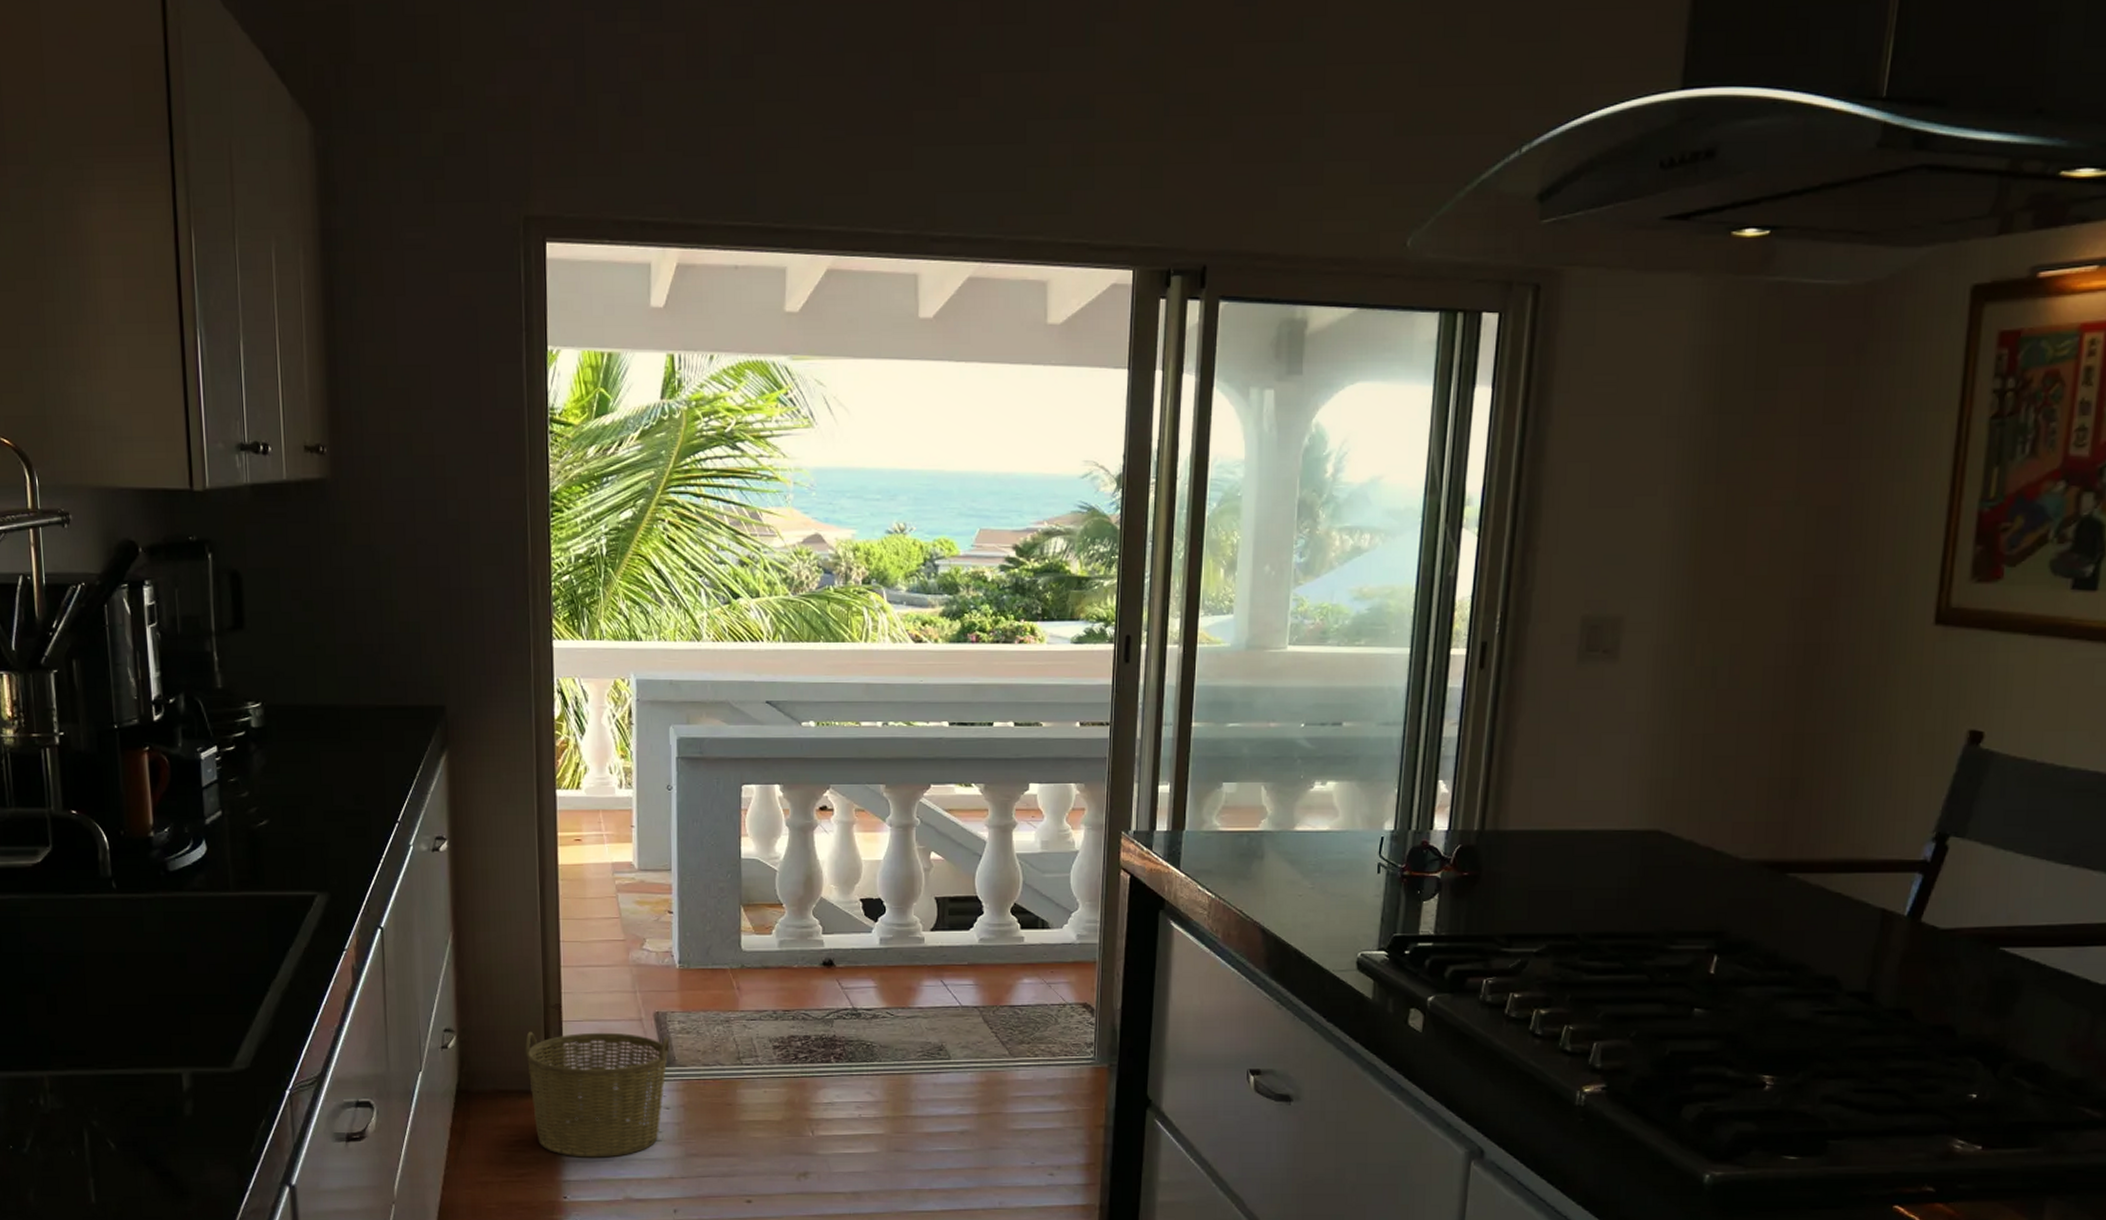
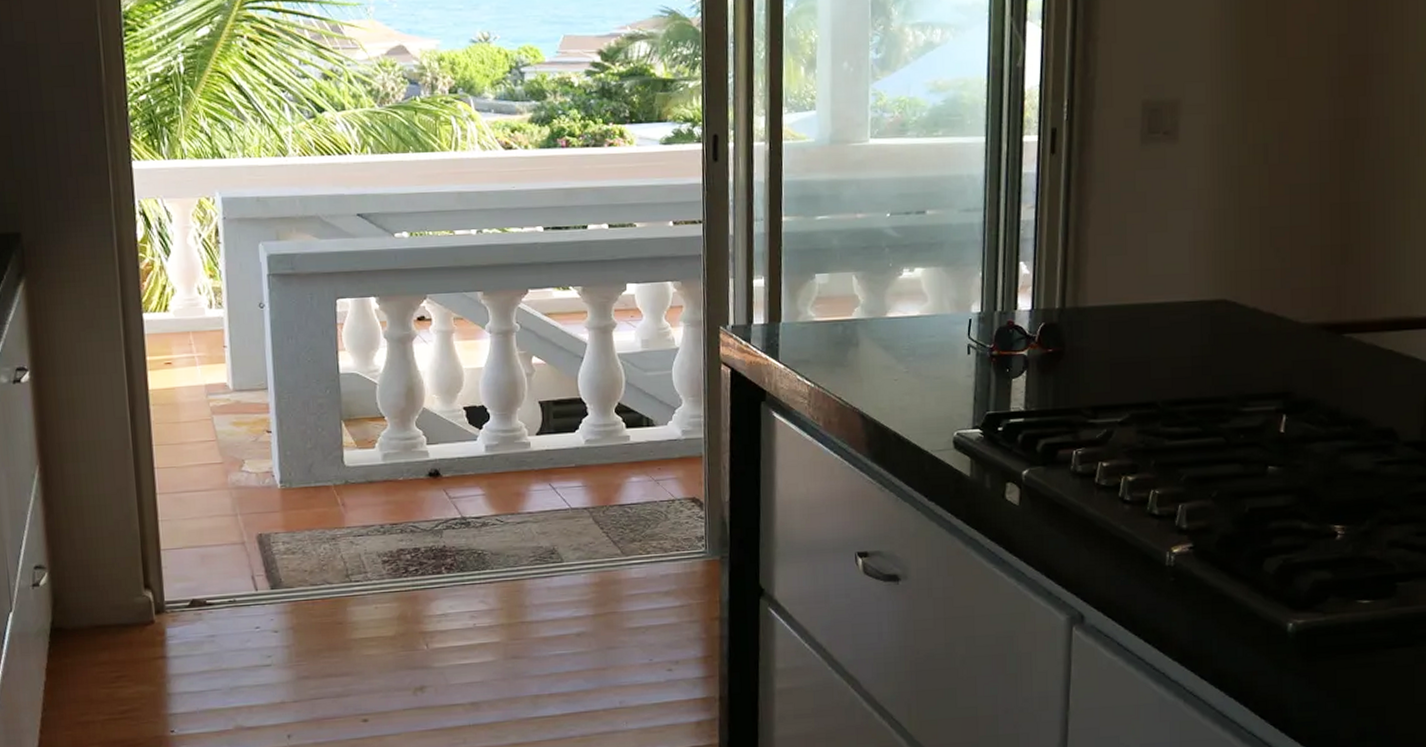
basket: present [524,1032,670,1158] -> none [122,558,276,689]

